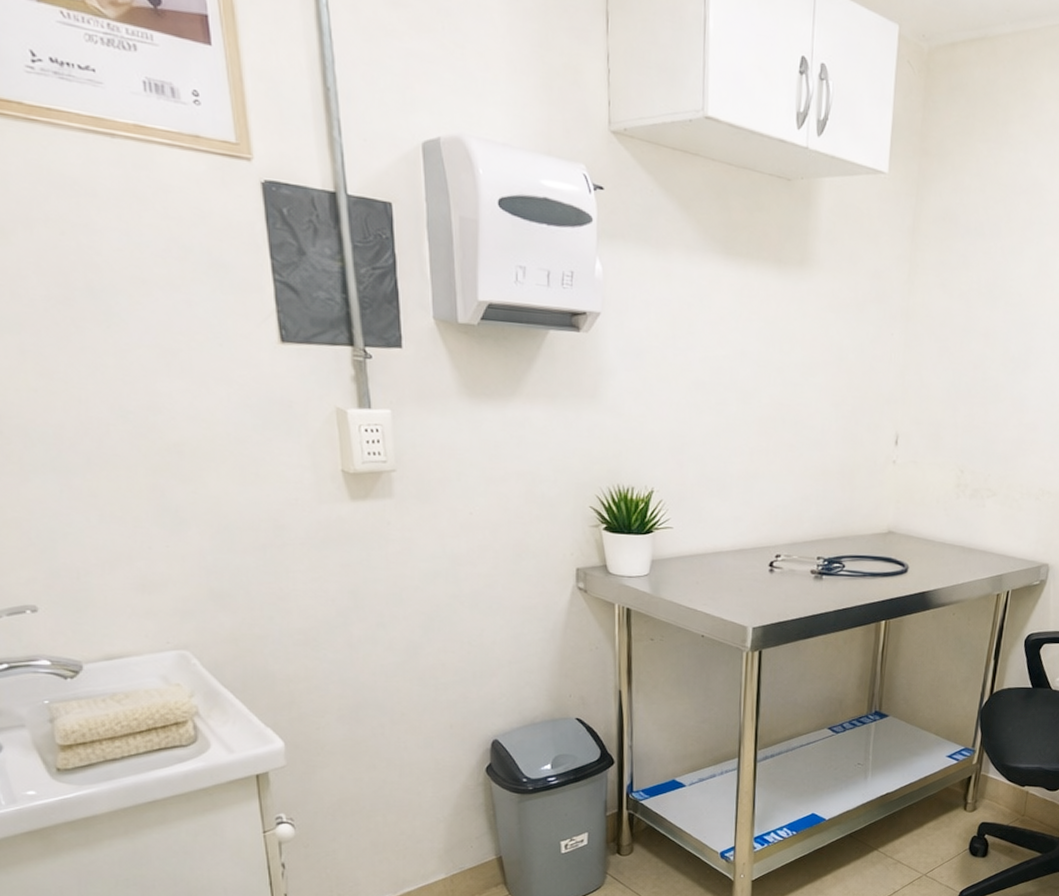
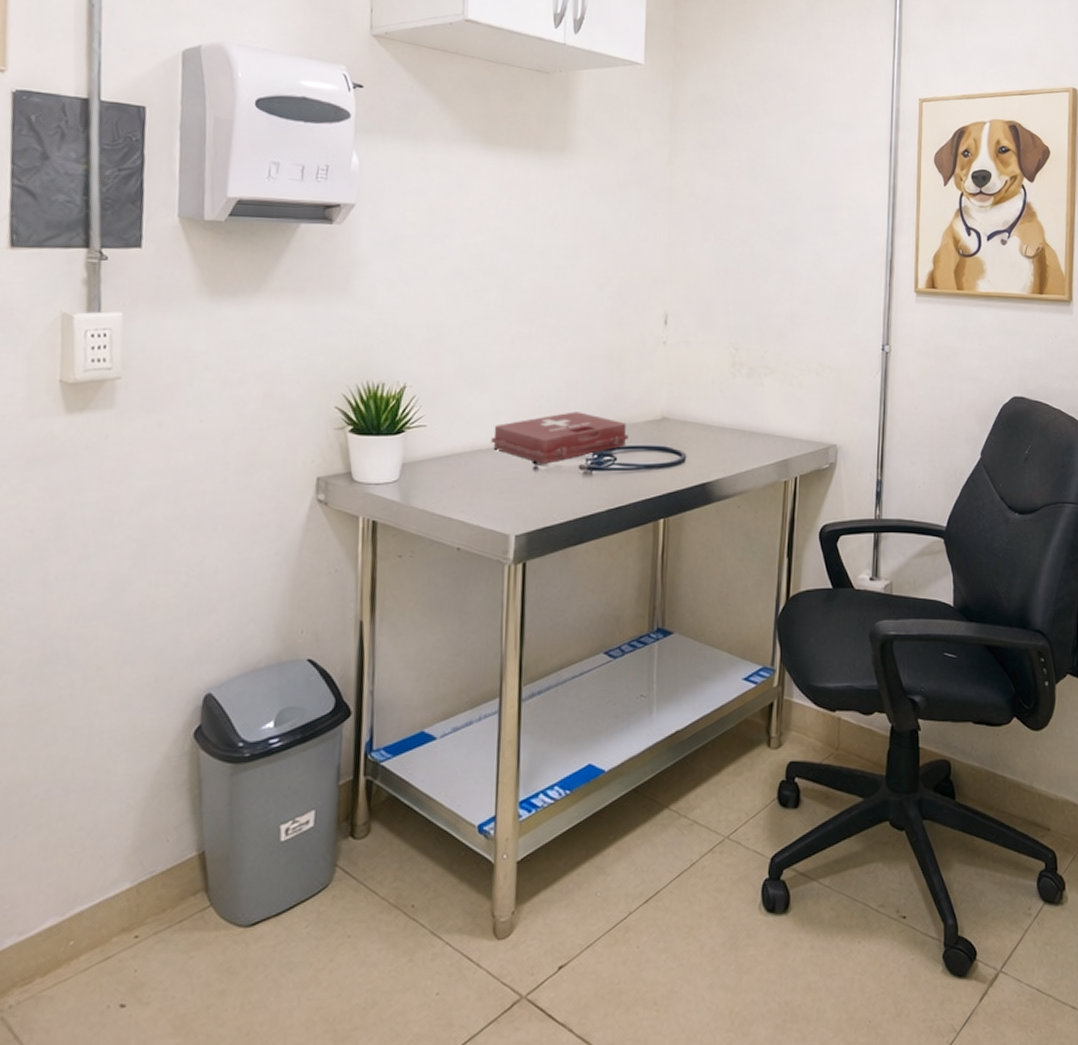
first-aid kit: none [732,522,857,567] -> present [492,412,628,464]

